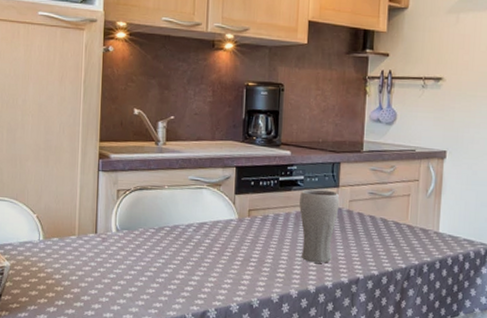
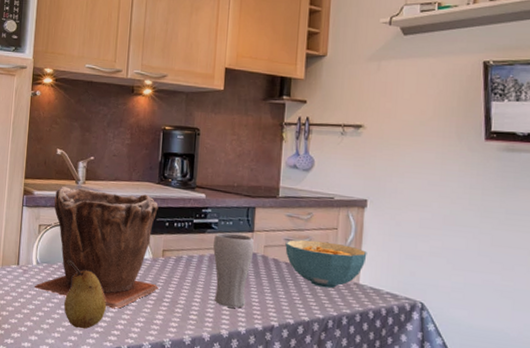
plant pot: none [115,148,245,272] -> present [35,186,159,309]
fruit: none [147,225,192,295] -> present [64,260,106,329]
cereal bowl: none [369,192,446,239] -> present [285,239,367,289]

